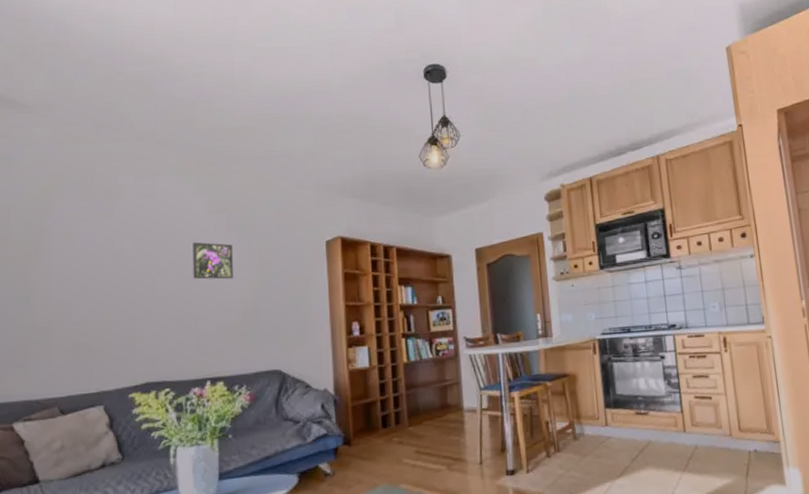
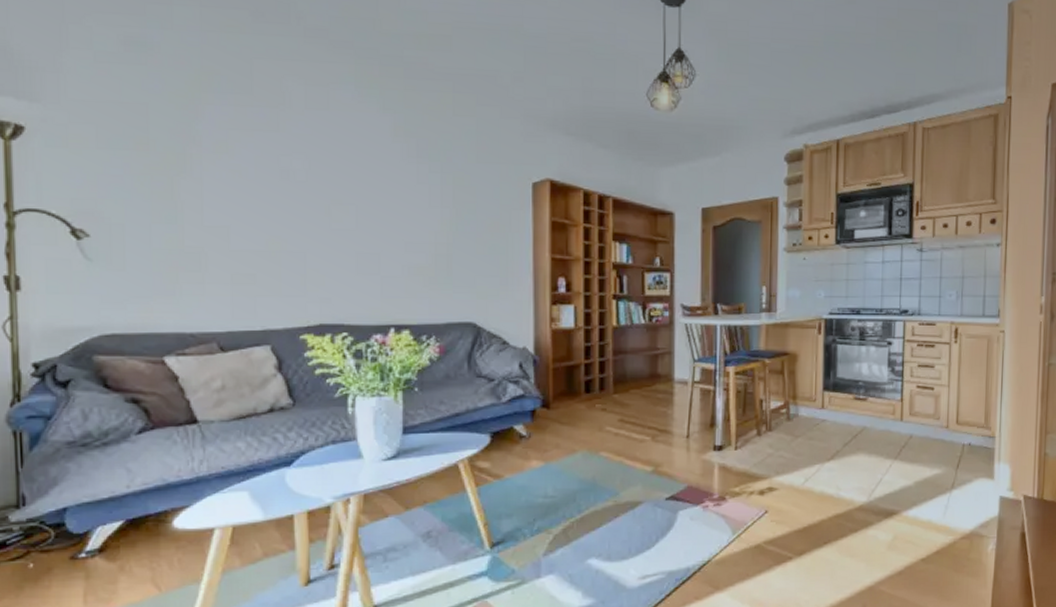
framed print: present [193,242,234,280] -> none [375,168,424,216]

